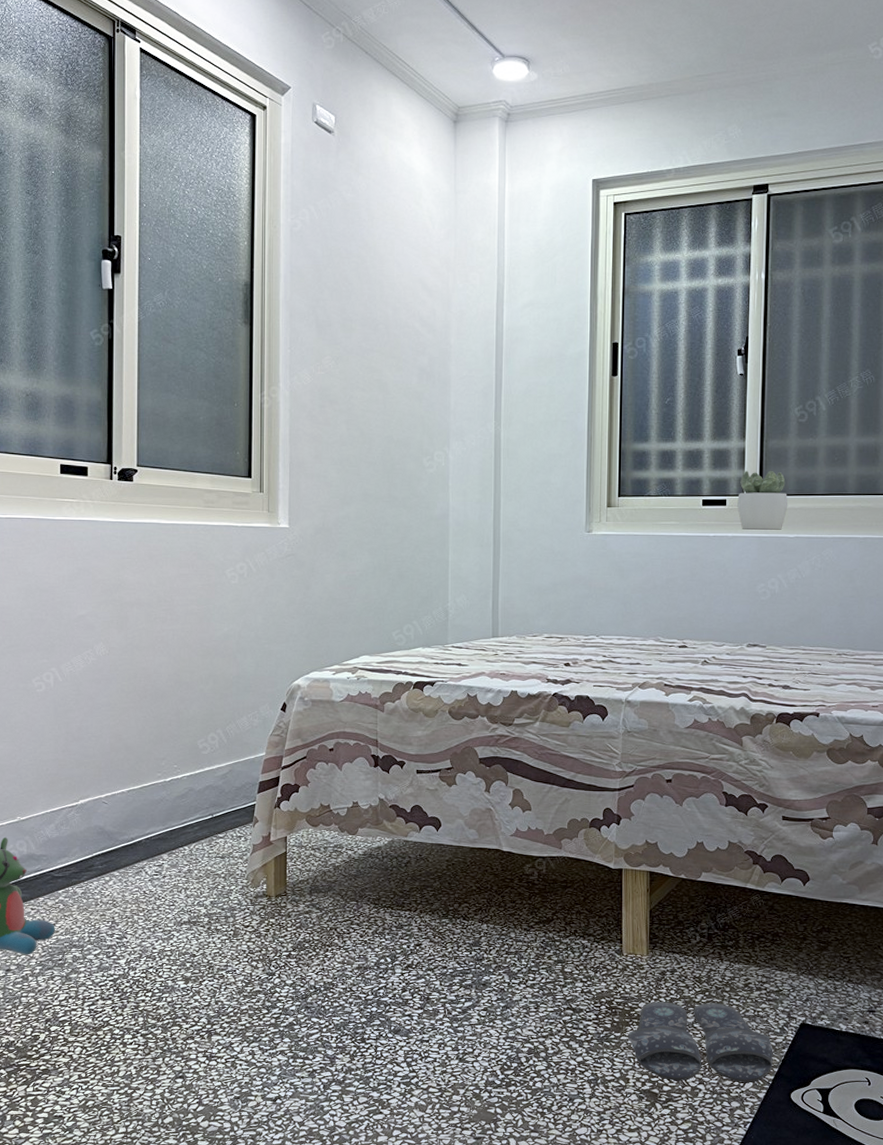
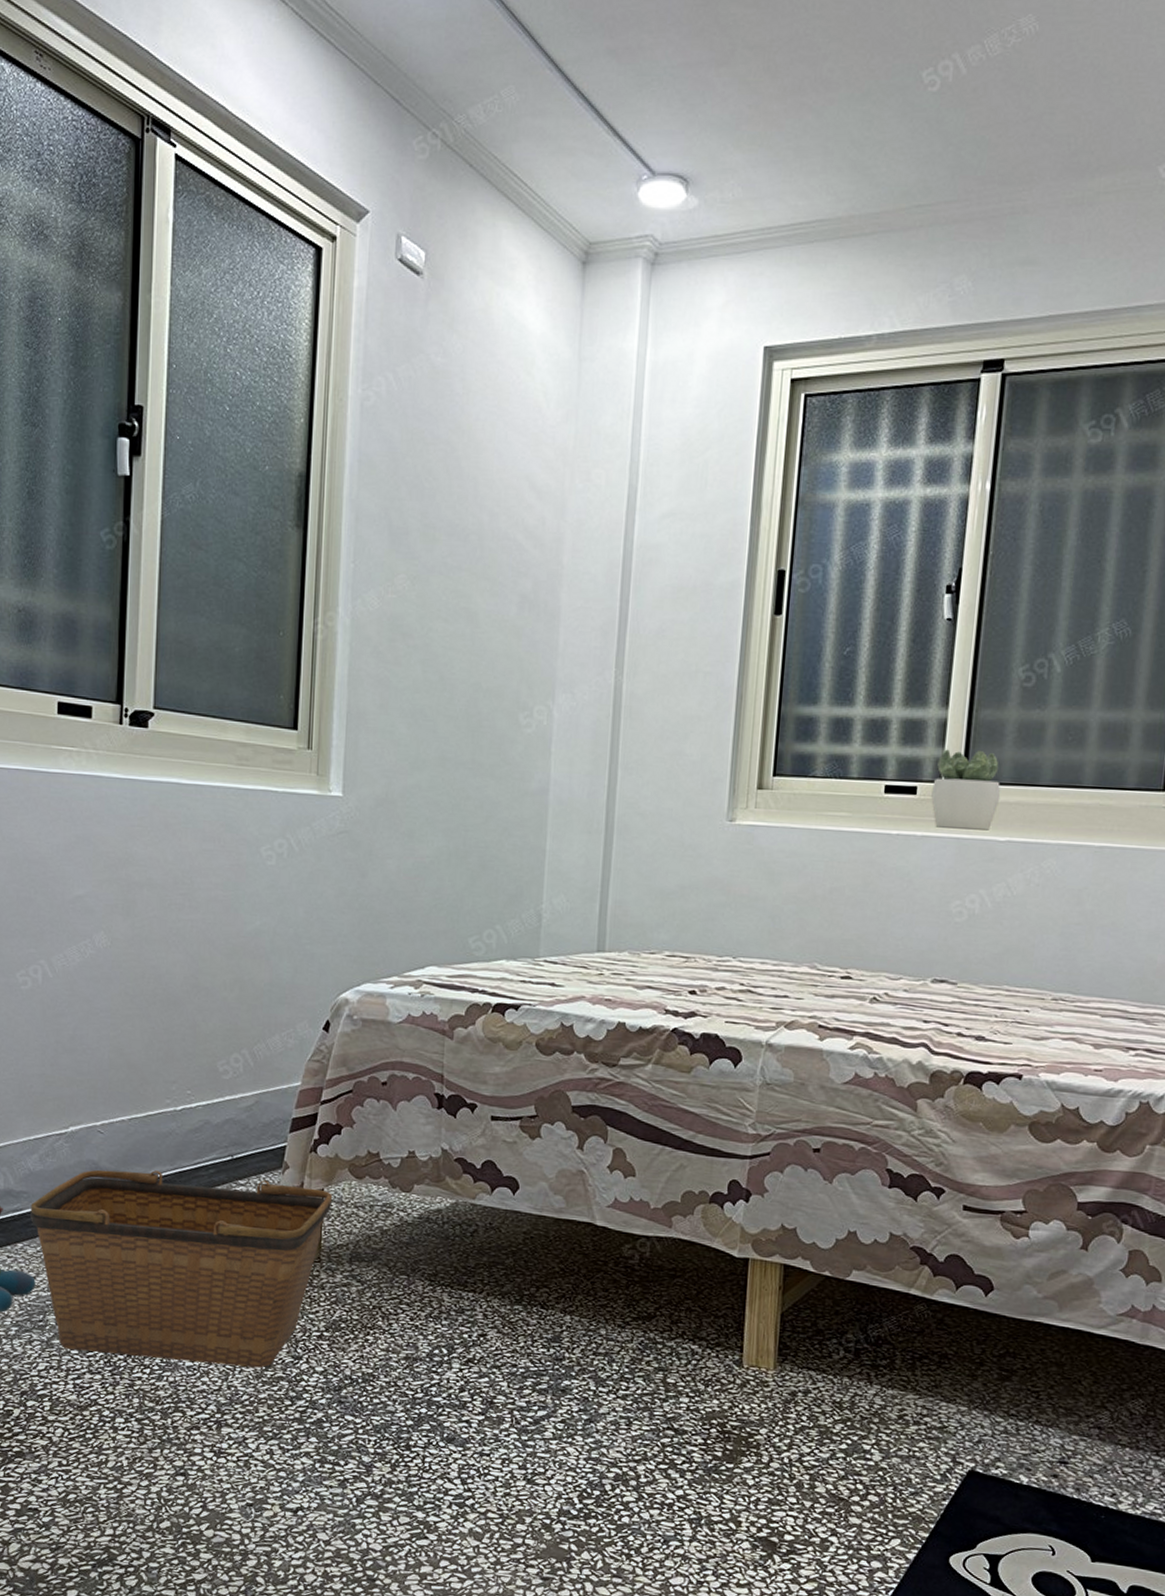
bicycle basket: none [49,831,294,985] -> present [30,1169,333,1368]
slippers: present [628,1002,773,1082] -> none [743,1428,930,1539]

